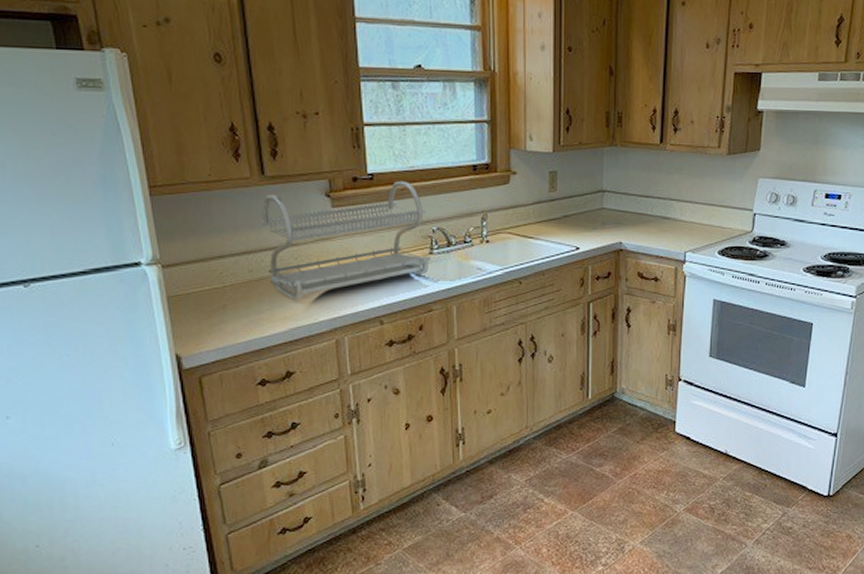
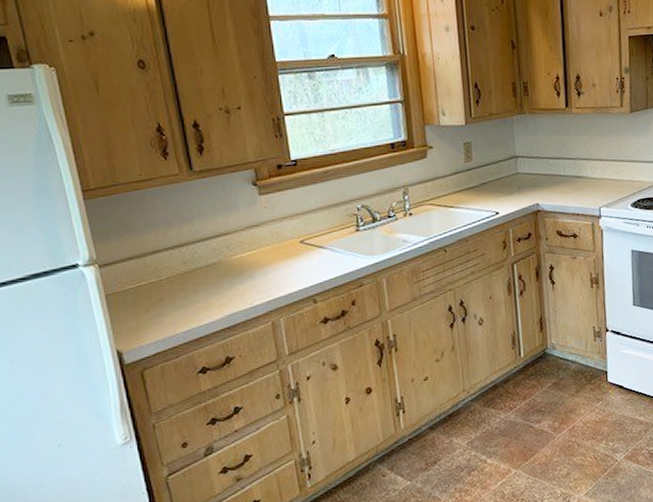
dish rack: present [259,180,431,302] -> none [190,164,358,289]

